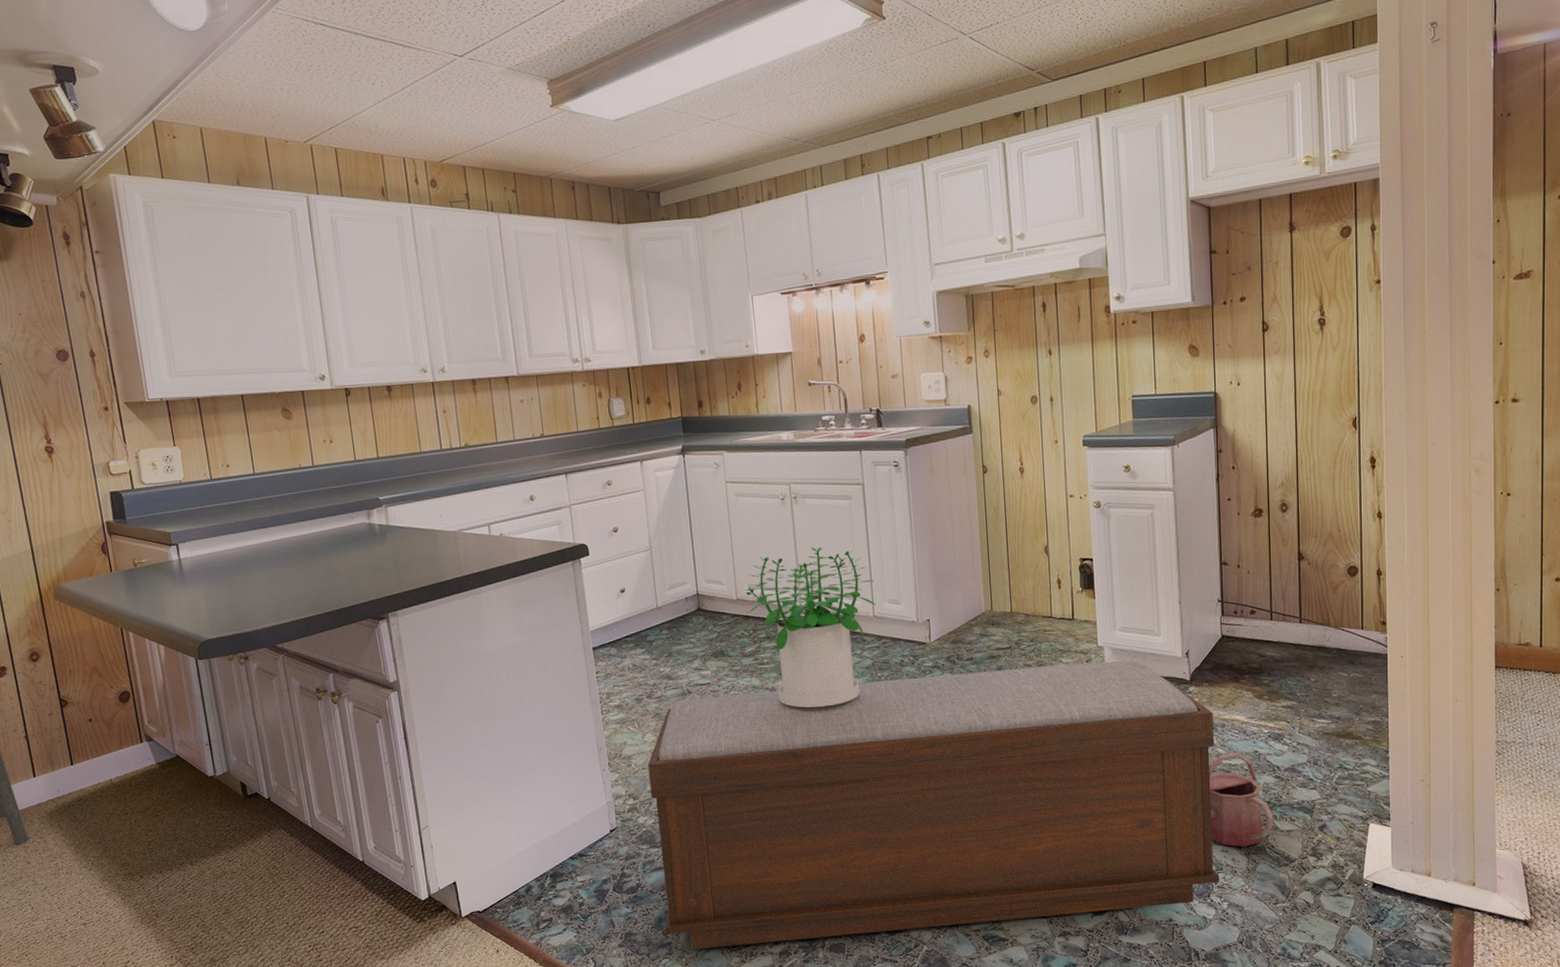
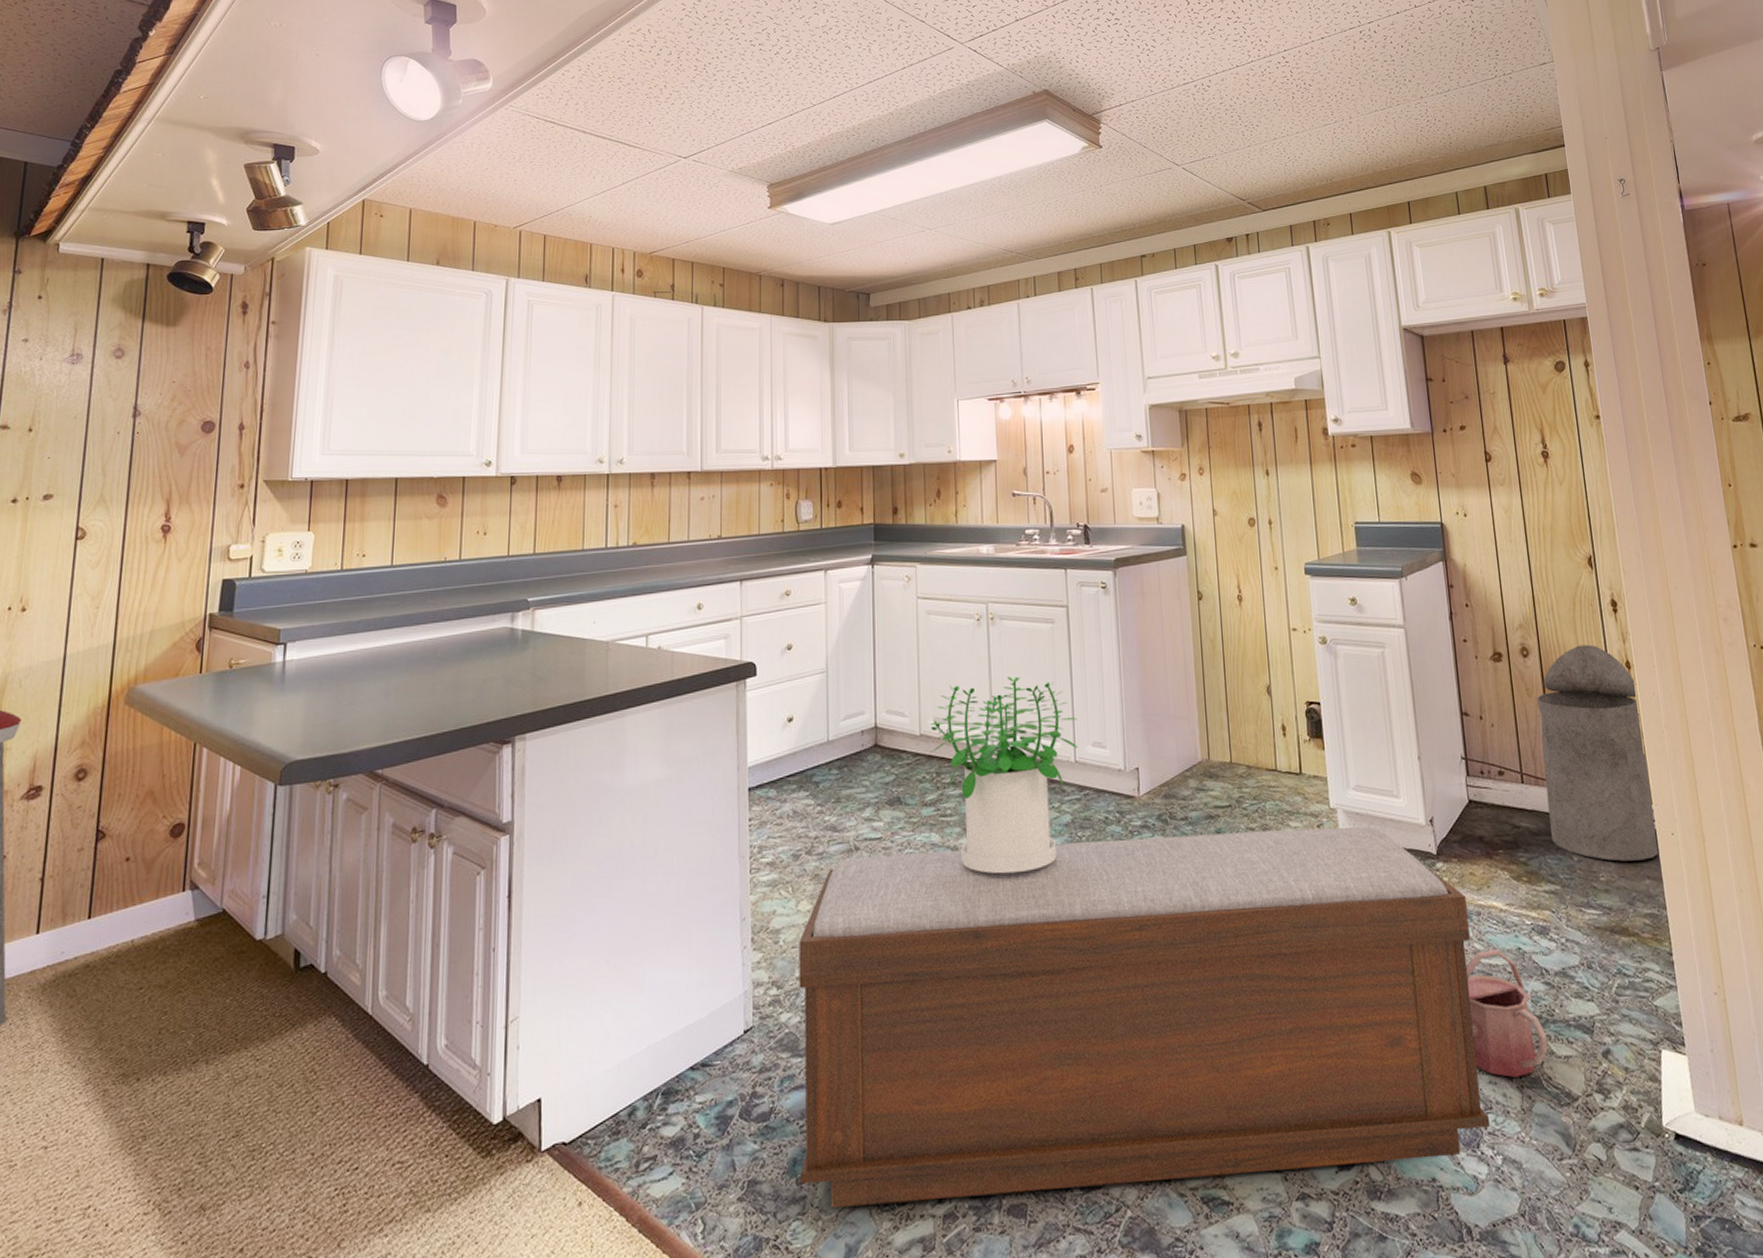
trash can: none [1290,498,1387,681] -> present [1536,644,1658,861]

